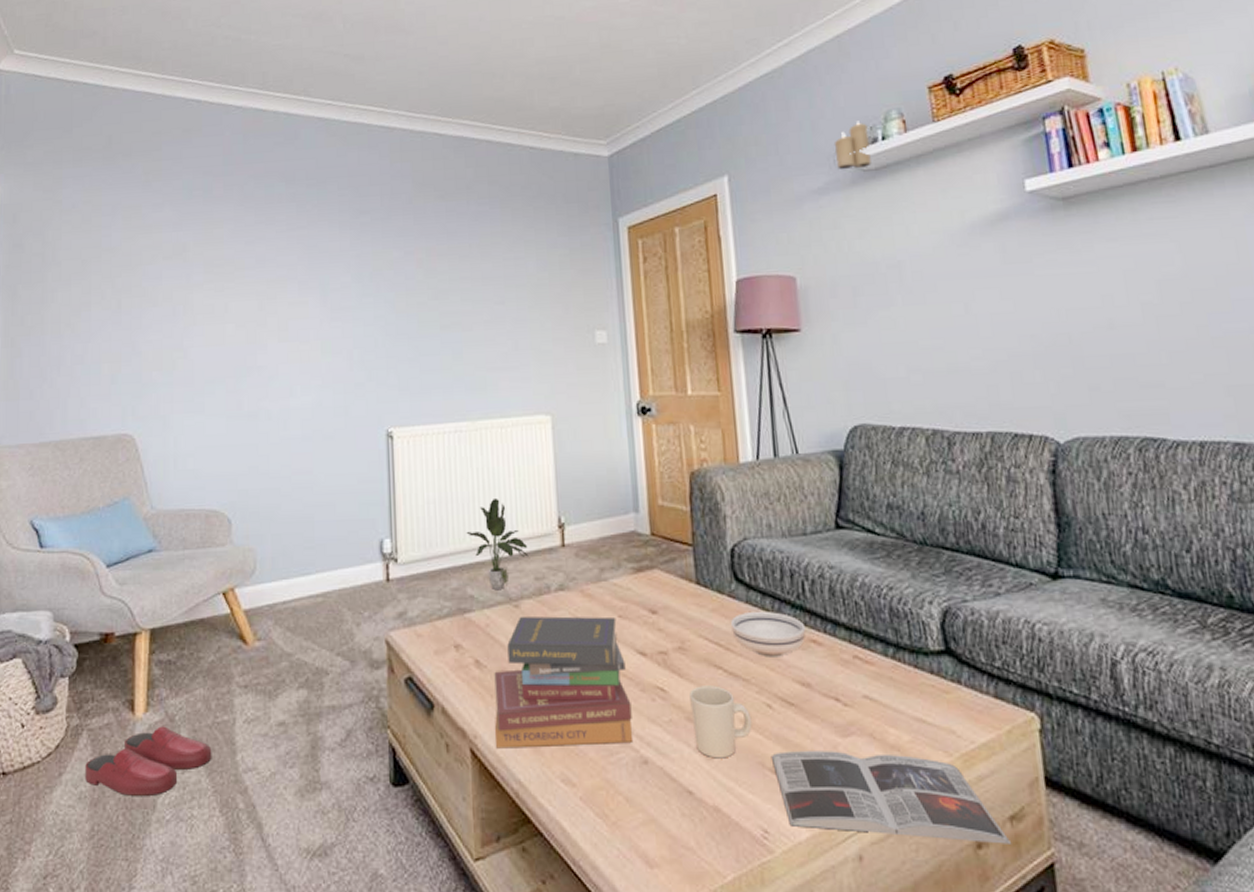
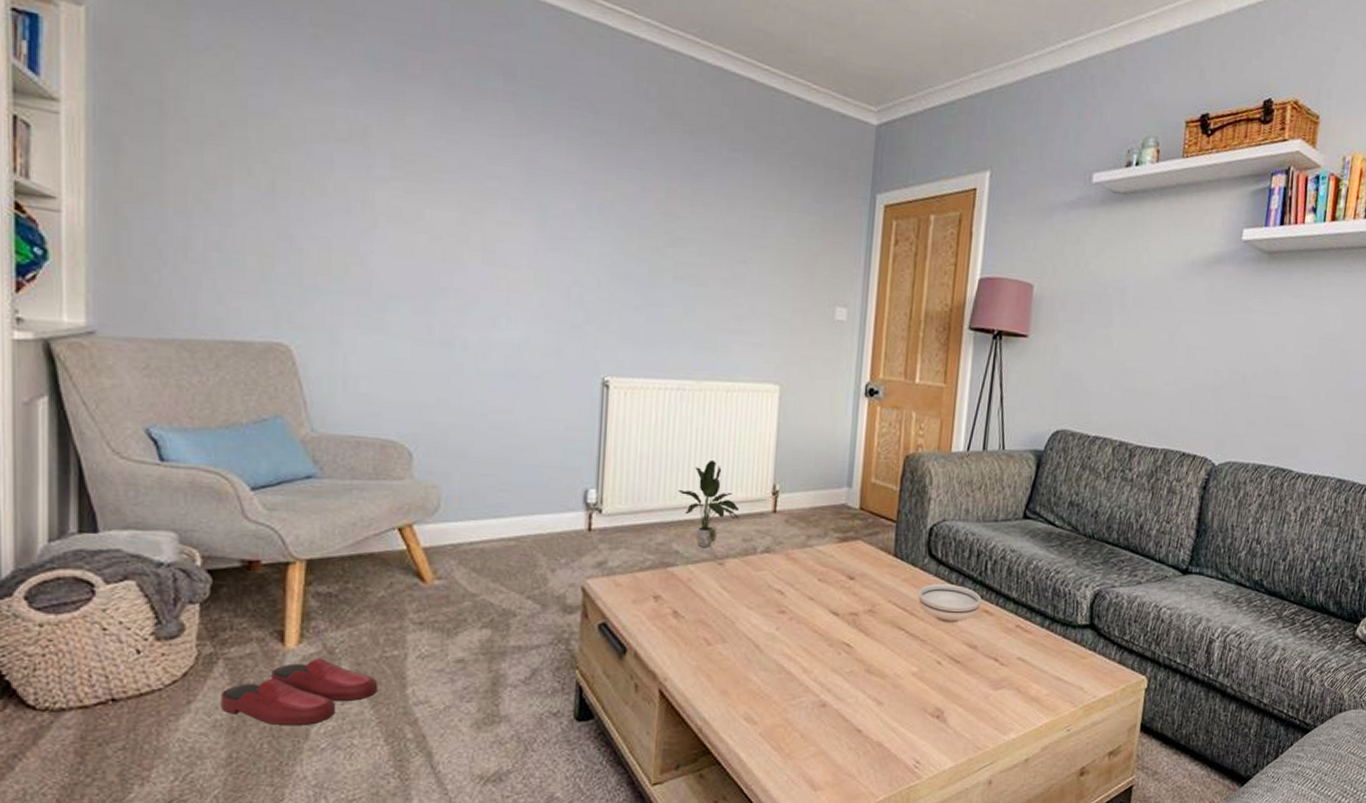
books: present [494,616,632,749] -> none [685,573,818,691]
mug: present [689,685,752,759] -> none [870,643,922,704]
magazine: present [771,751,1012,844] -> none [932,700,1106,772]
candle: present [834,120,871,170] -> none [1091,141,1126,190]

